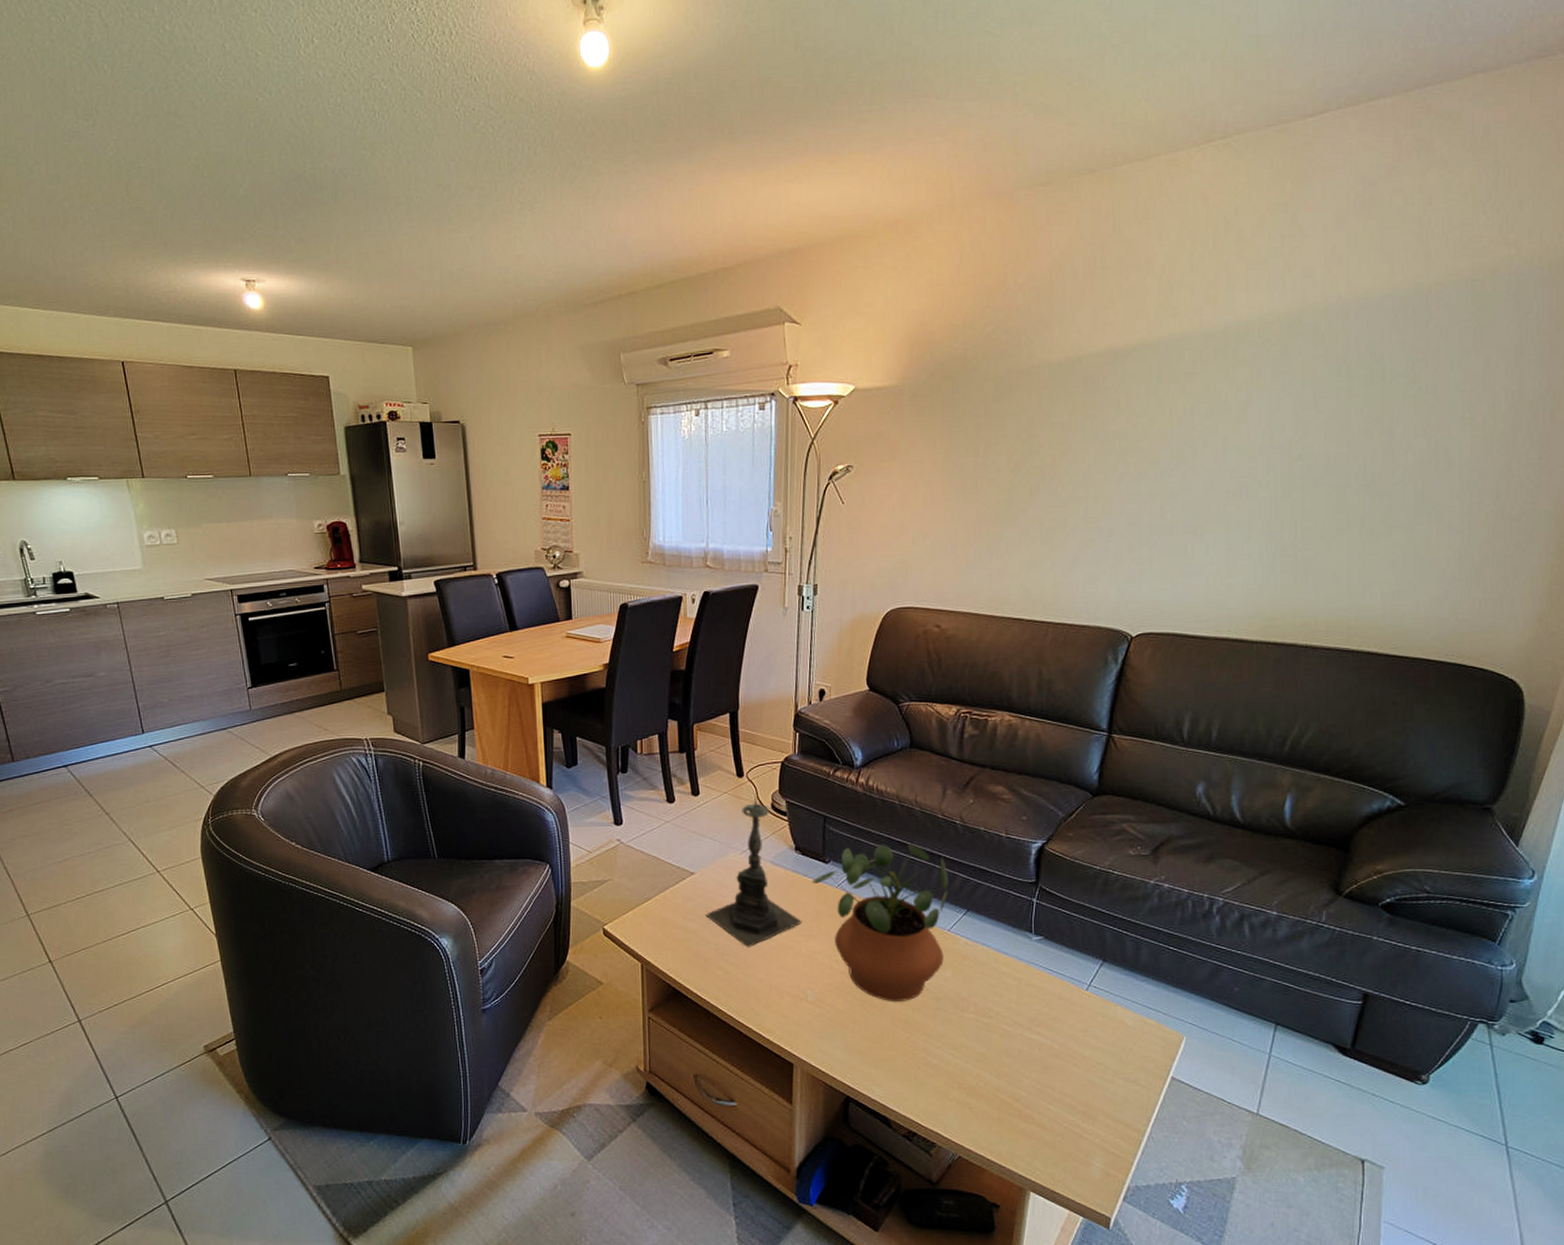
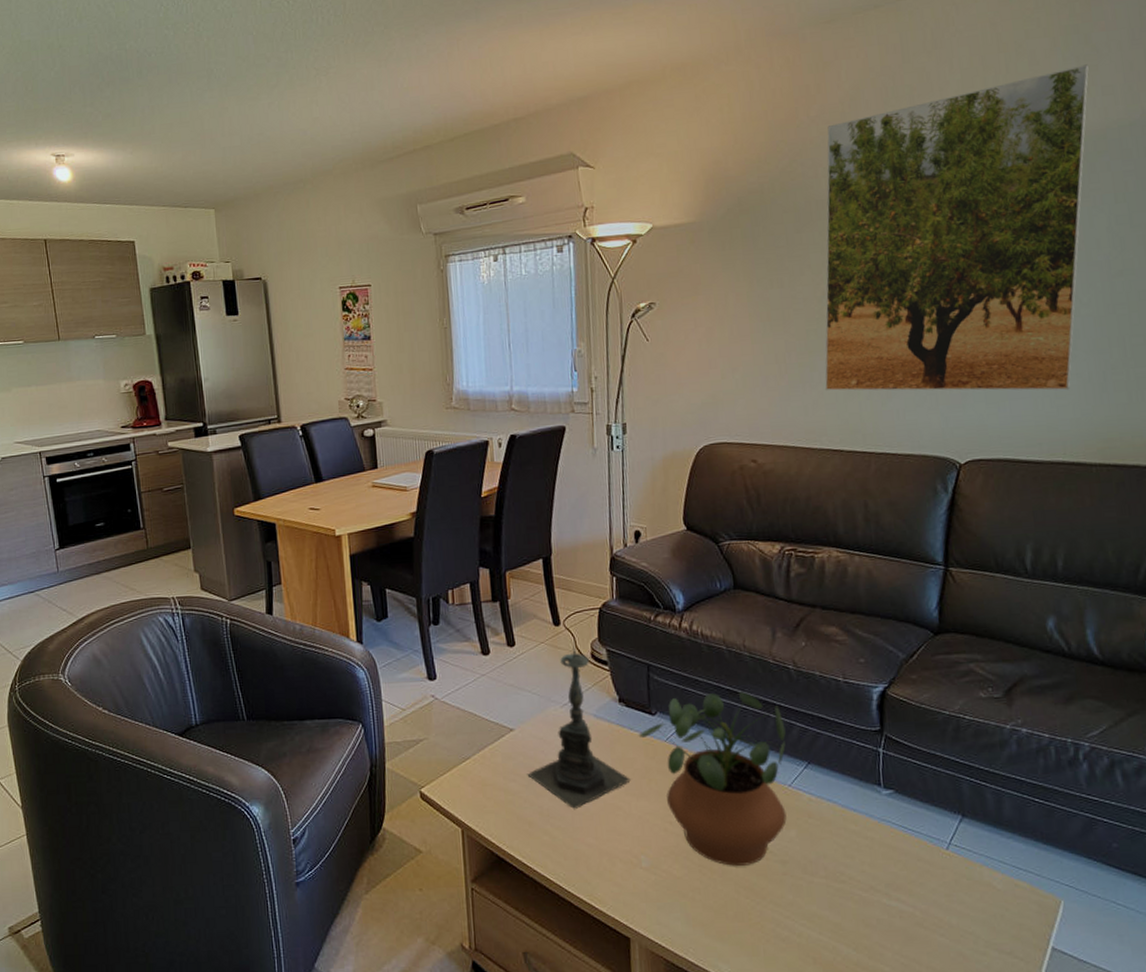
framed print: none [1010,245,1292,570] -> present [824,64,1089,391]

